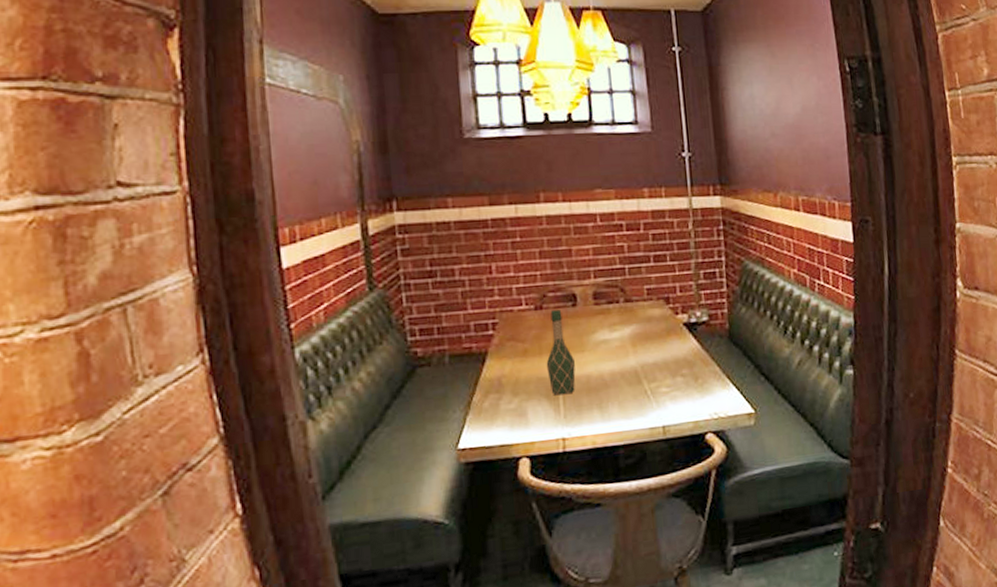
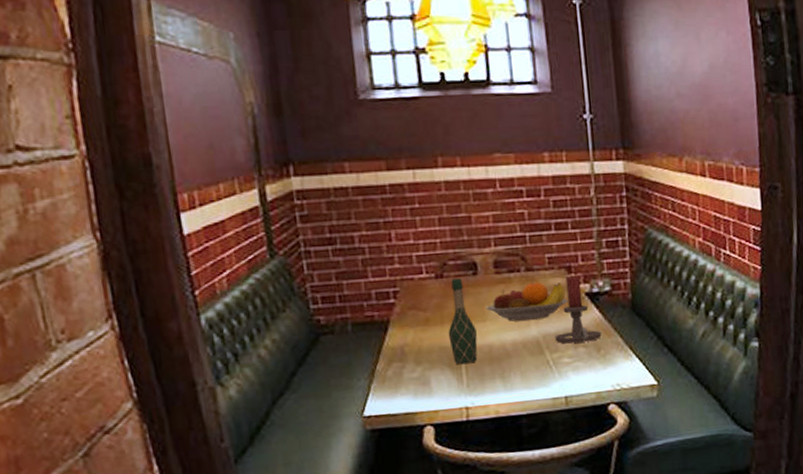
fruit bowl: none [585,312,667,352] -> present [486,282,569,321]
candle holder: none [652,306,699,373] -> present [554,275,602,344]

